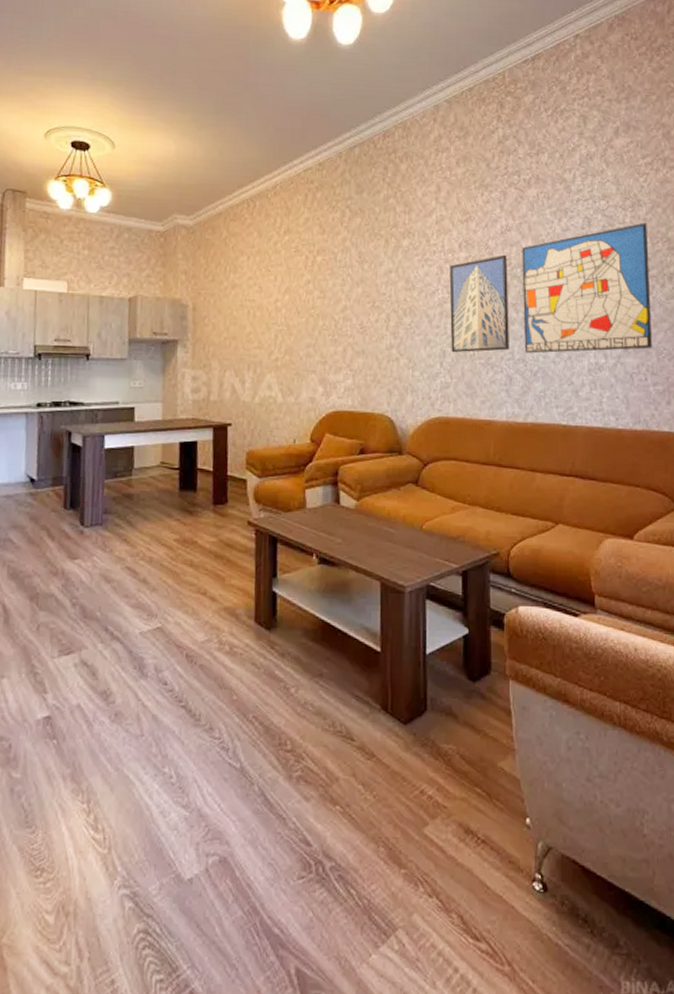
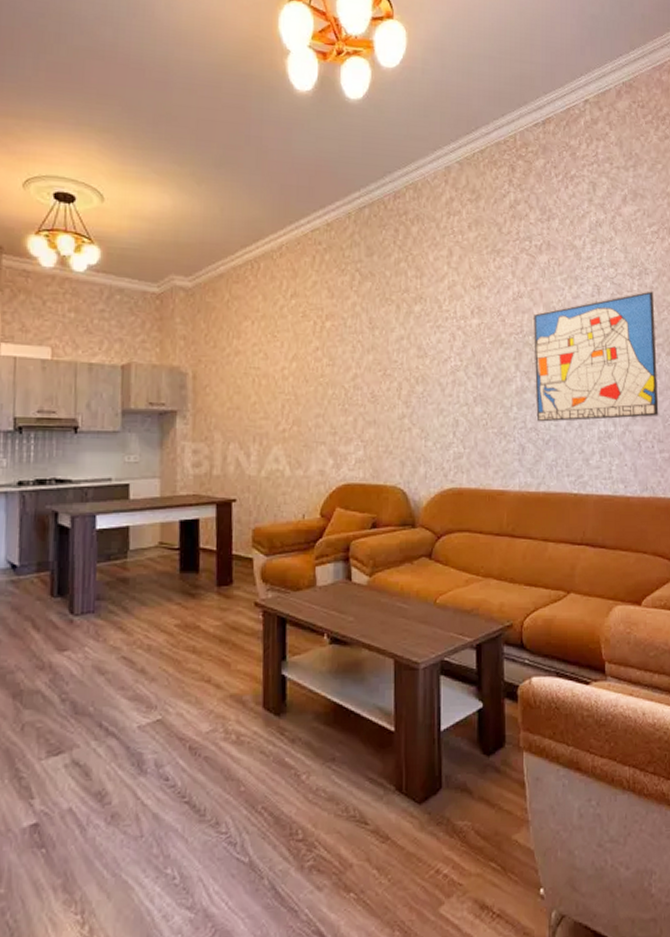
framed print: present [449,254,509,353] -> none [462,321,522,422]

